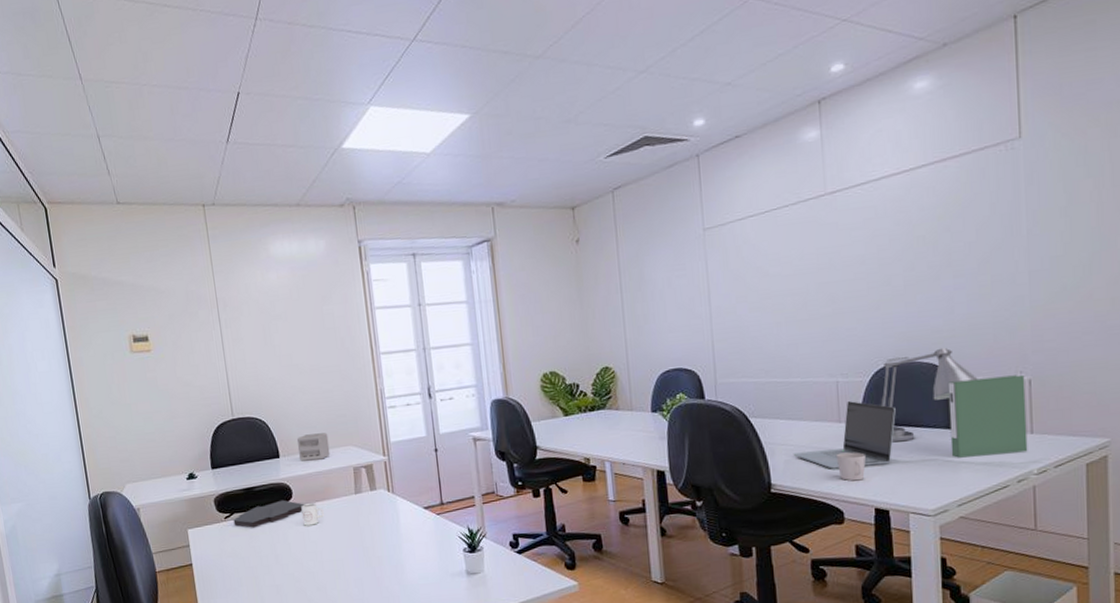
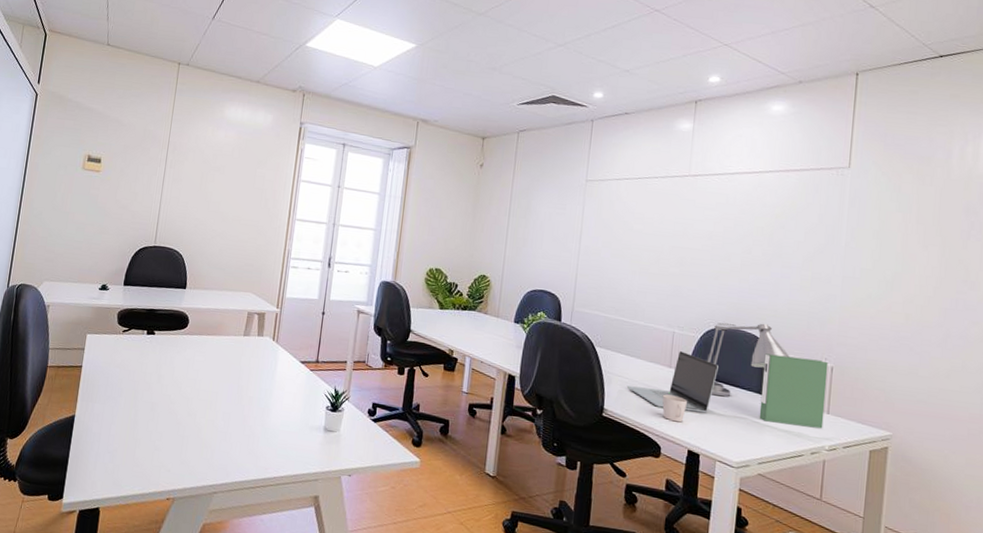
papers: present [232,499,306,528] -> none [129,326,198,346]
desk organizer: present [297,433,330,461] -> none [202,274,233,299]
mug: present [301,503,325,526] -> none [191,335,213,356]

